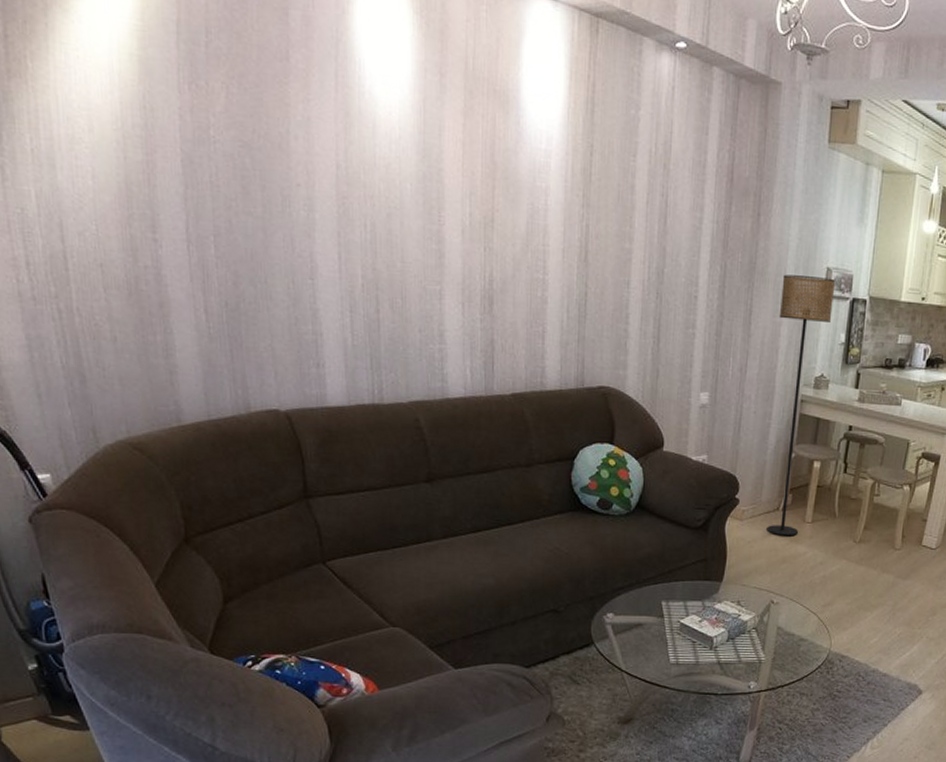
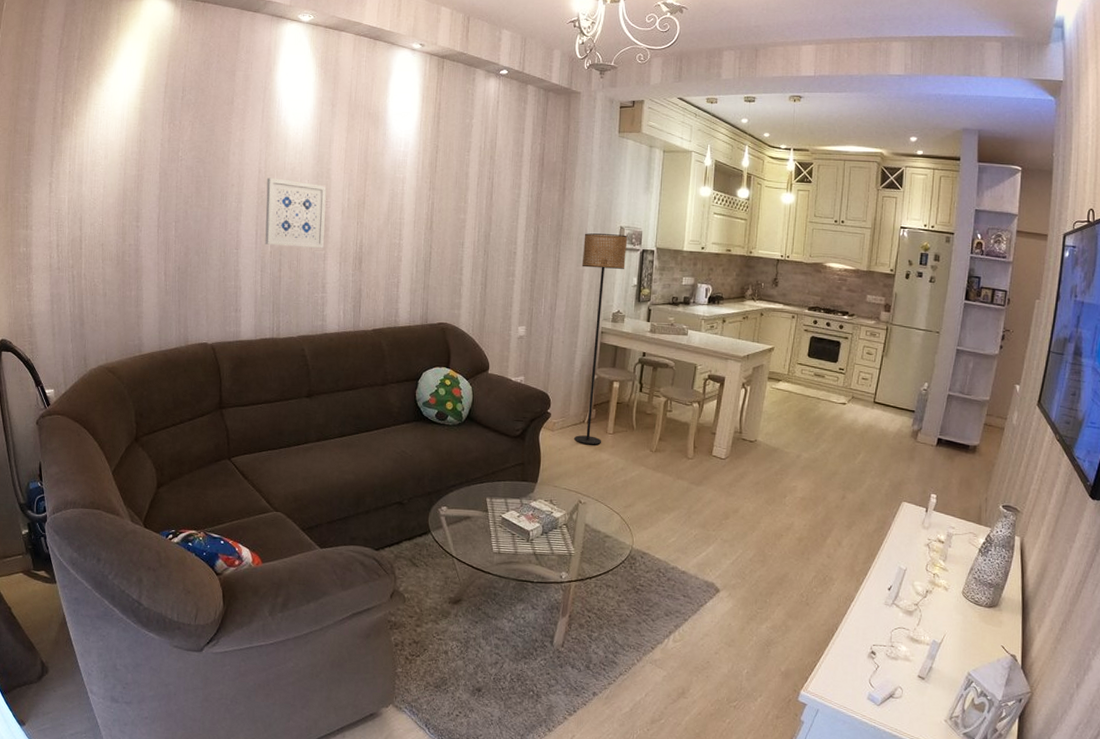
wall art: none [350,176,438,282] -> present [265,177,326,248]

